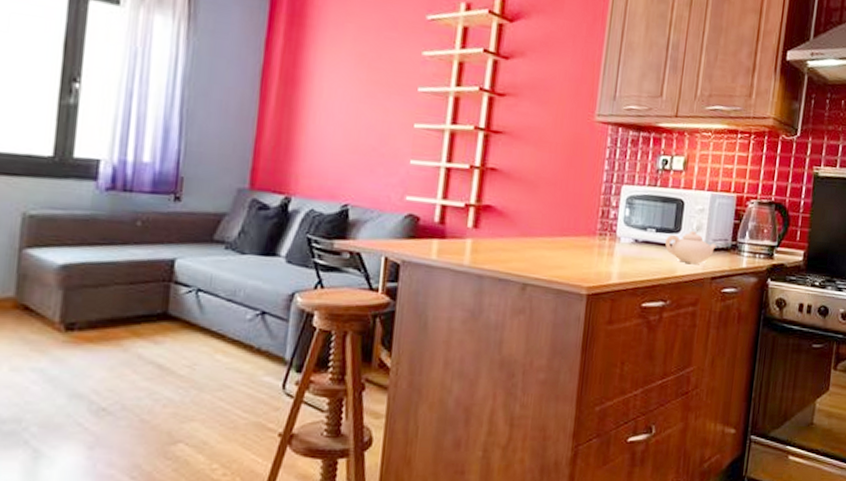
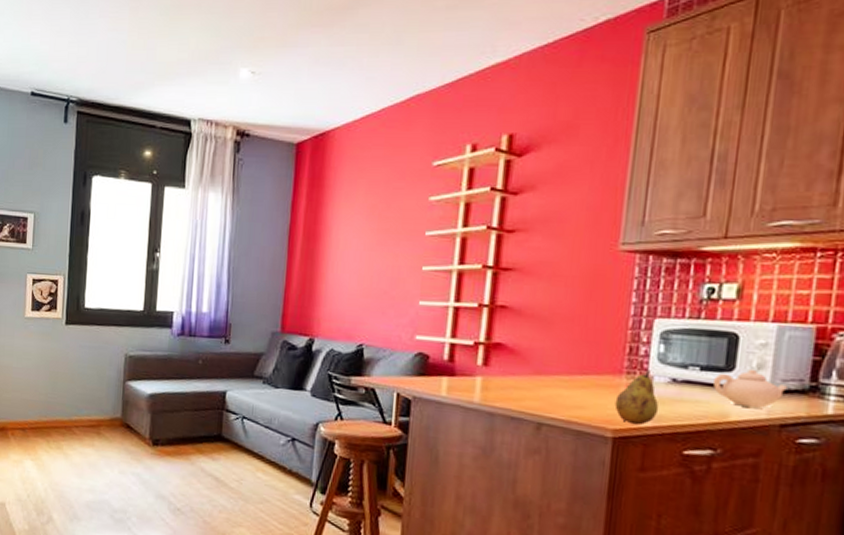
fruit: none [589,231,624,282] -> present [614,369,659,426]

